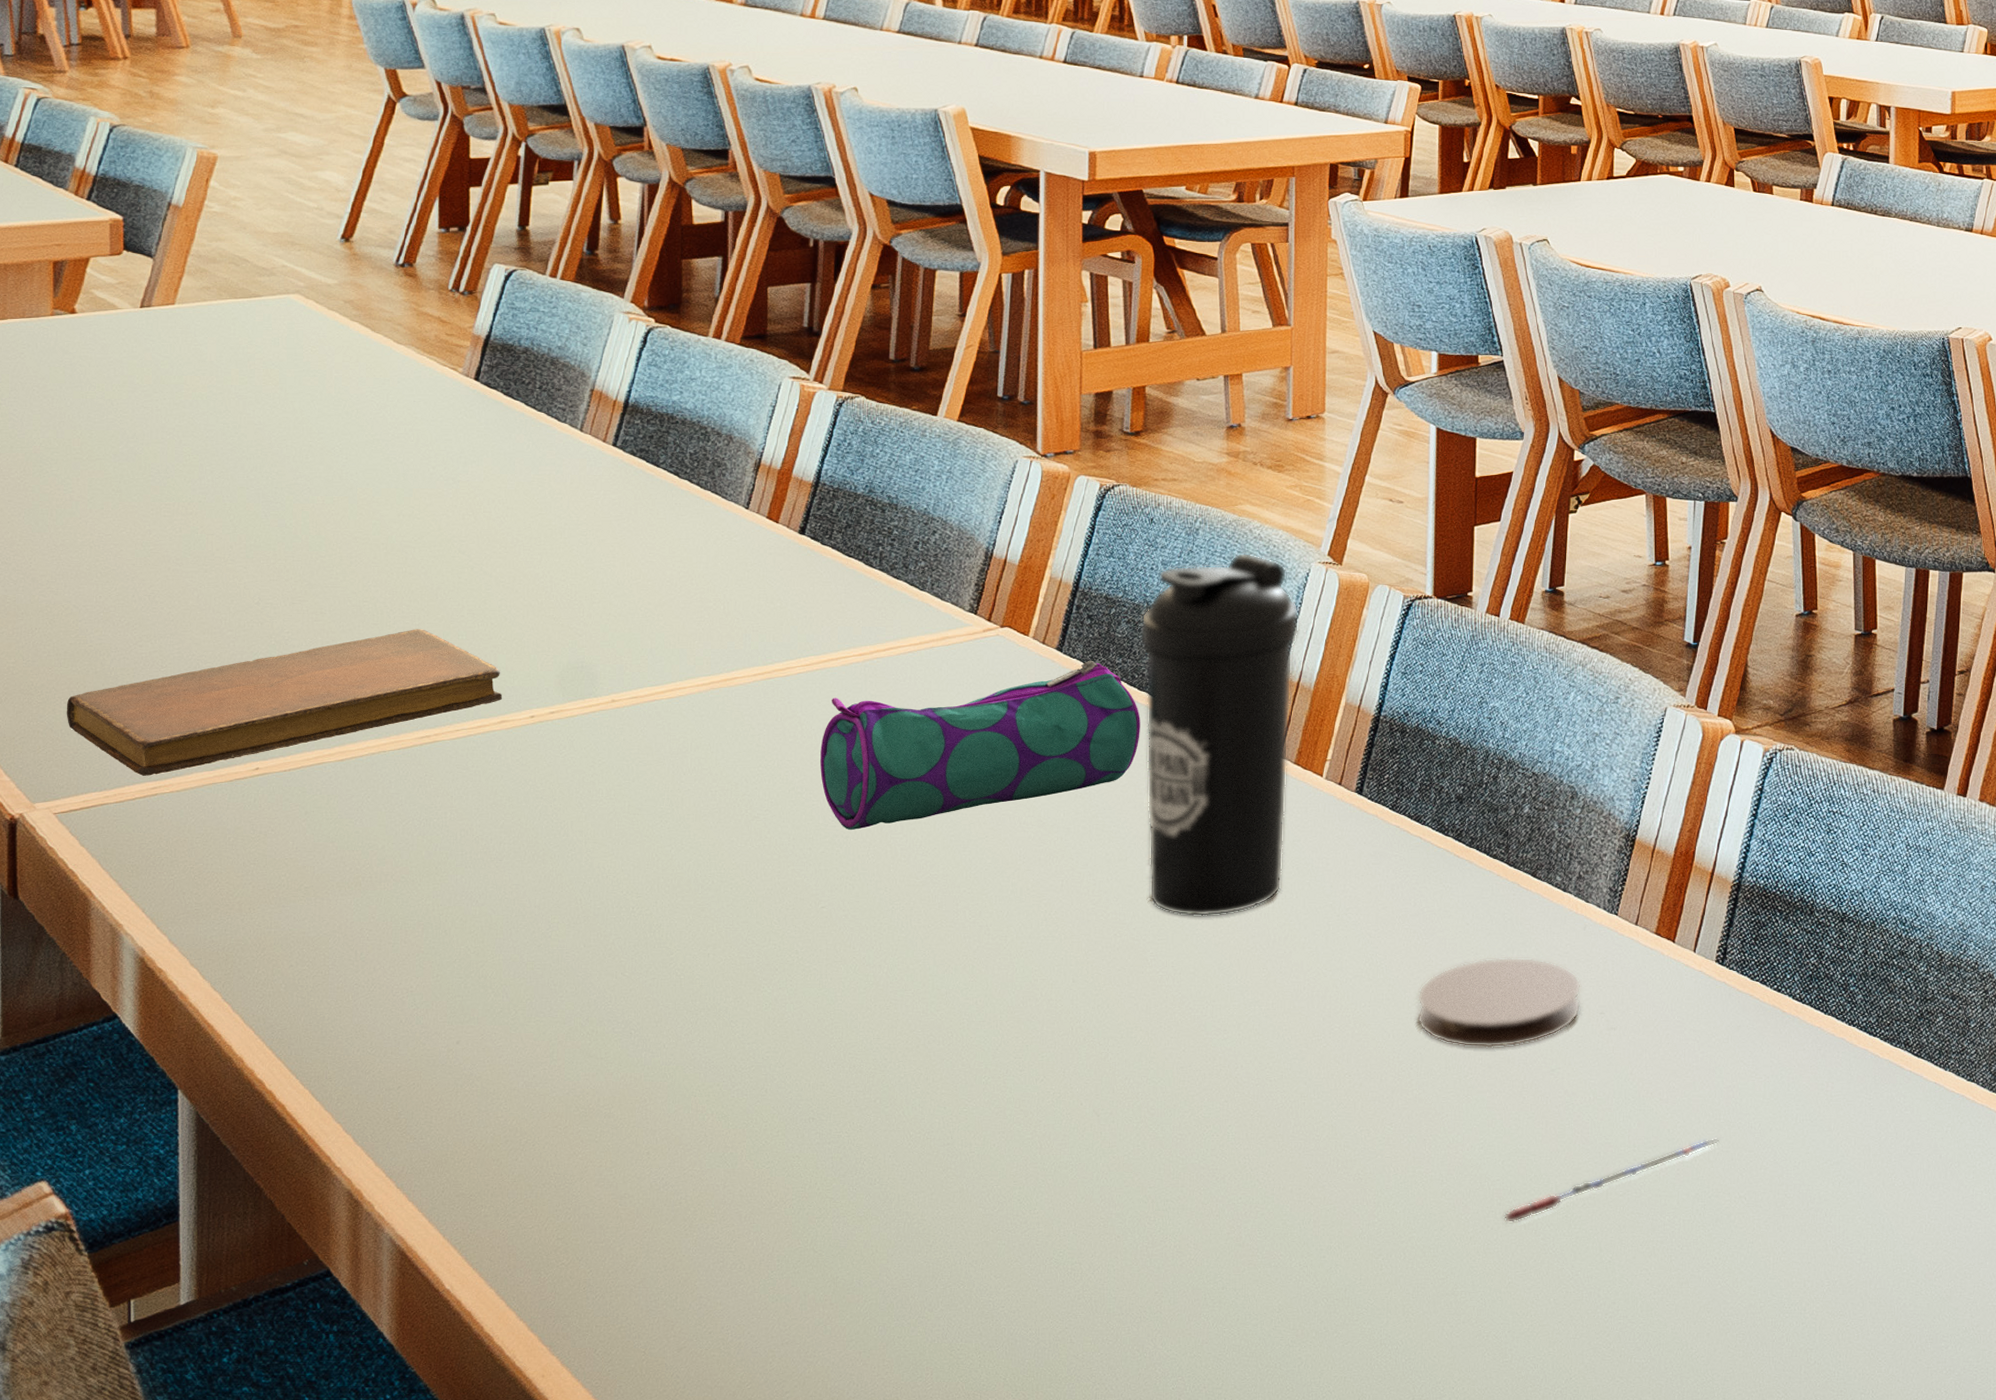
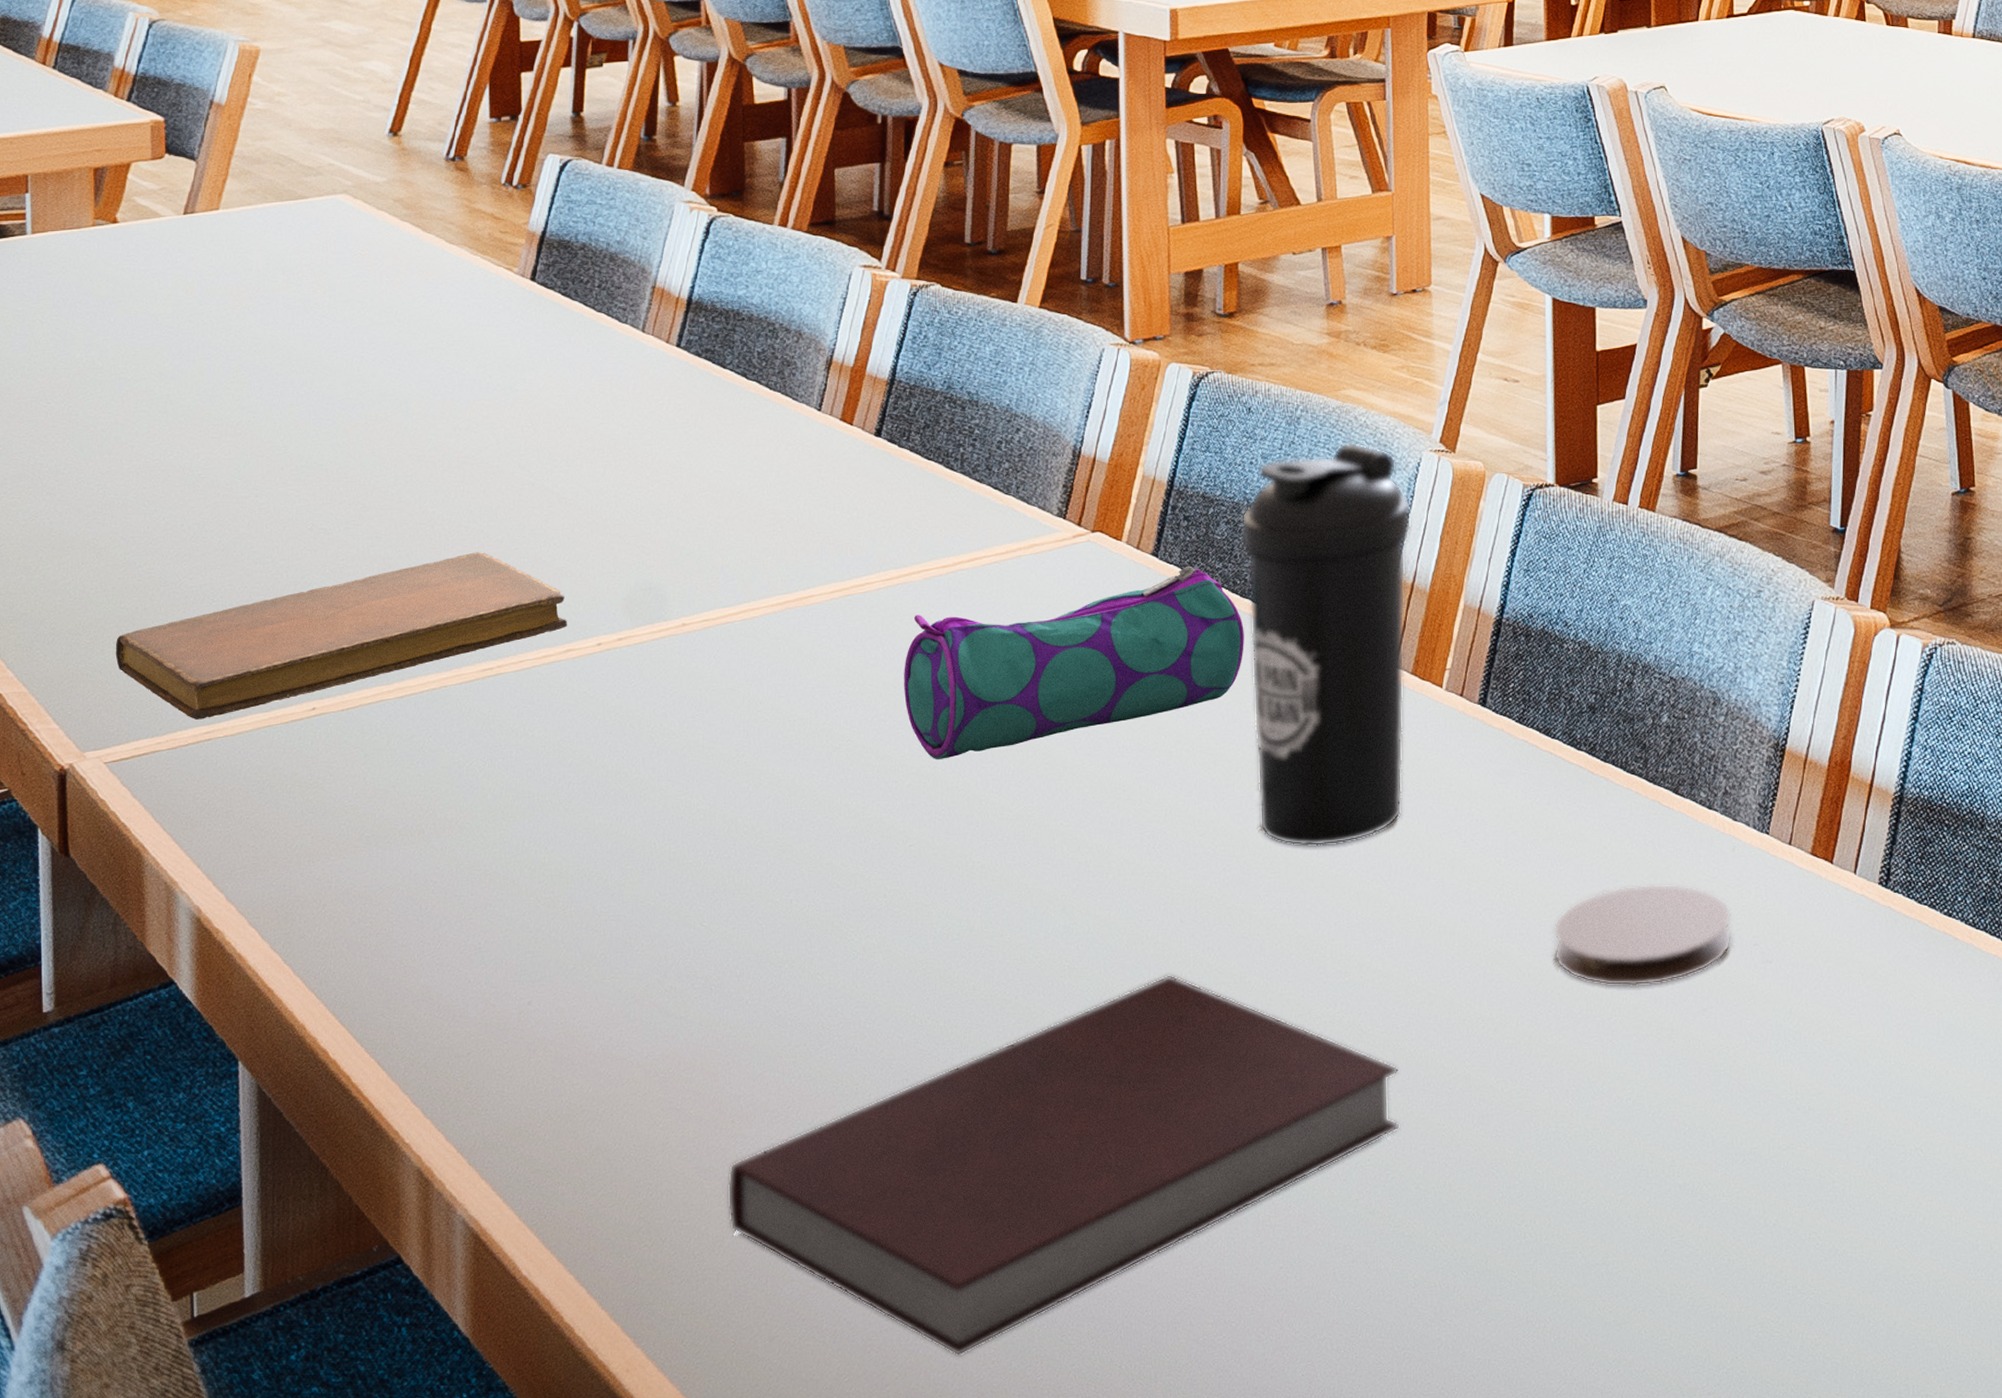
notebook: none [641,1028,1271,1367] -> present [727,974,1400,1356]
pen: present [1503,1137,1720,1223] -> none [1656,1081,1891,1183]

